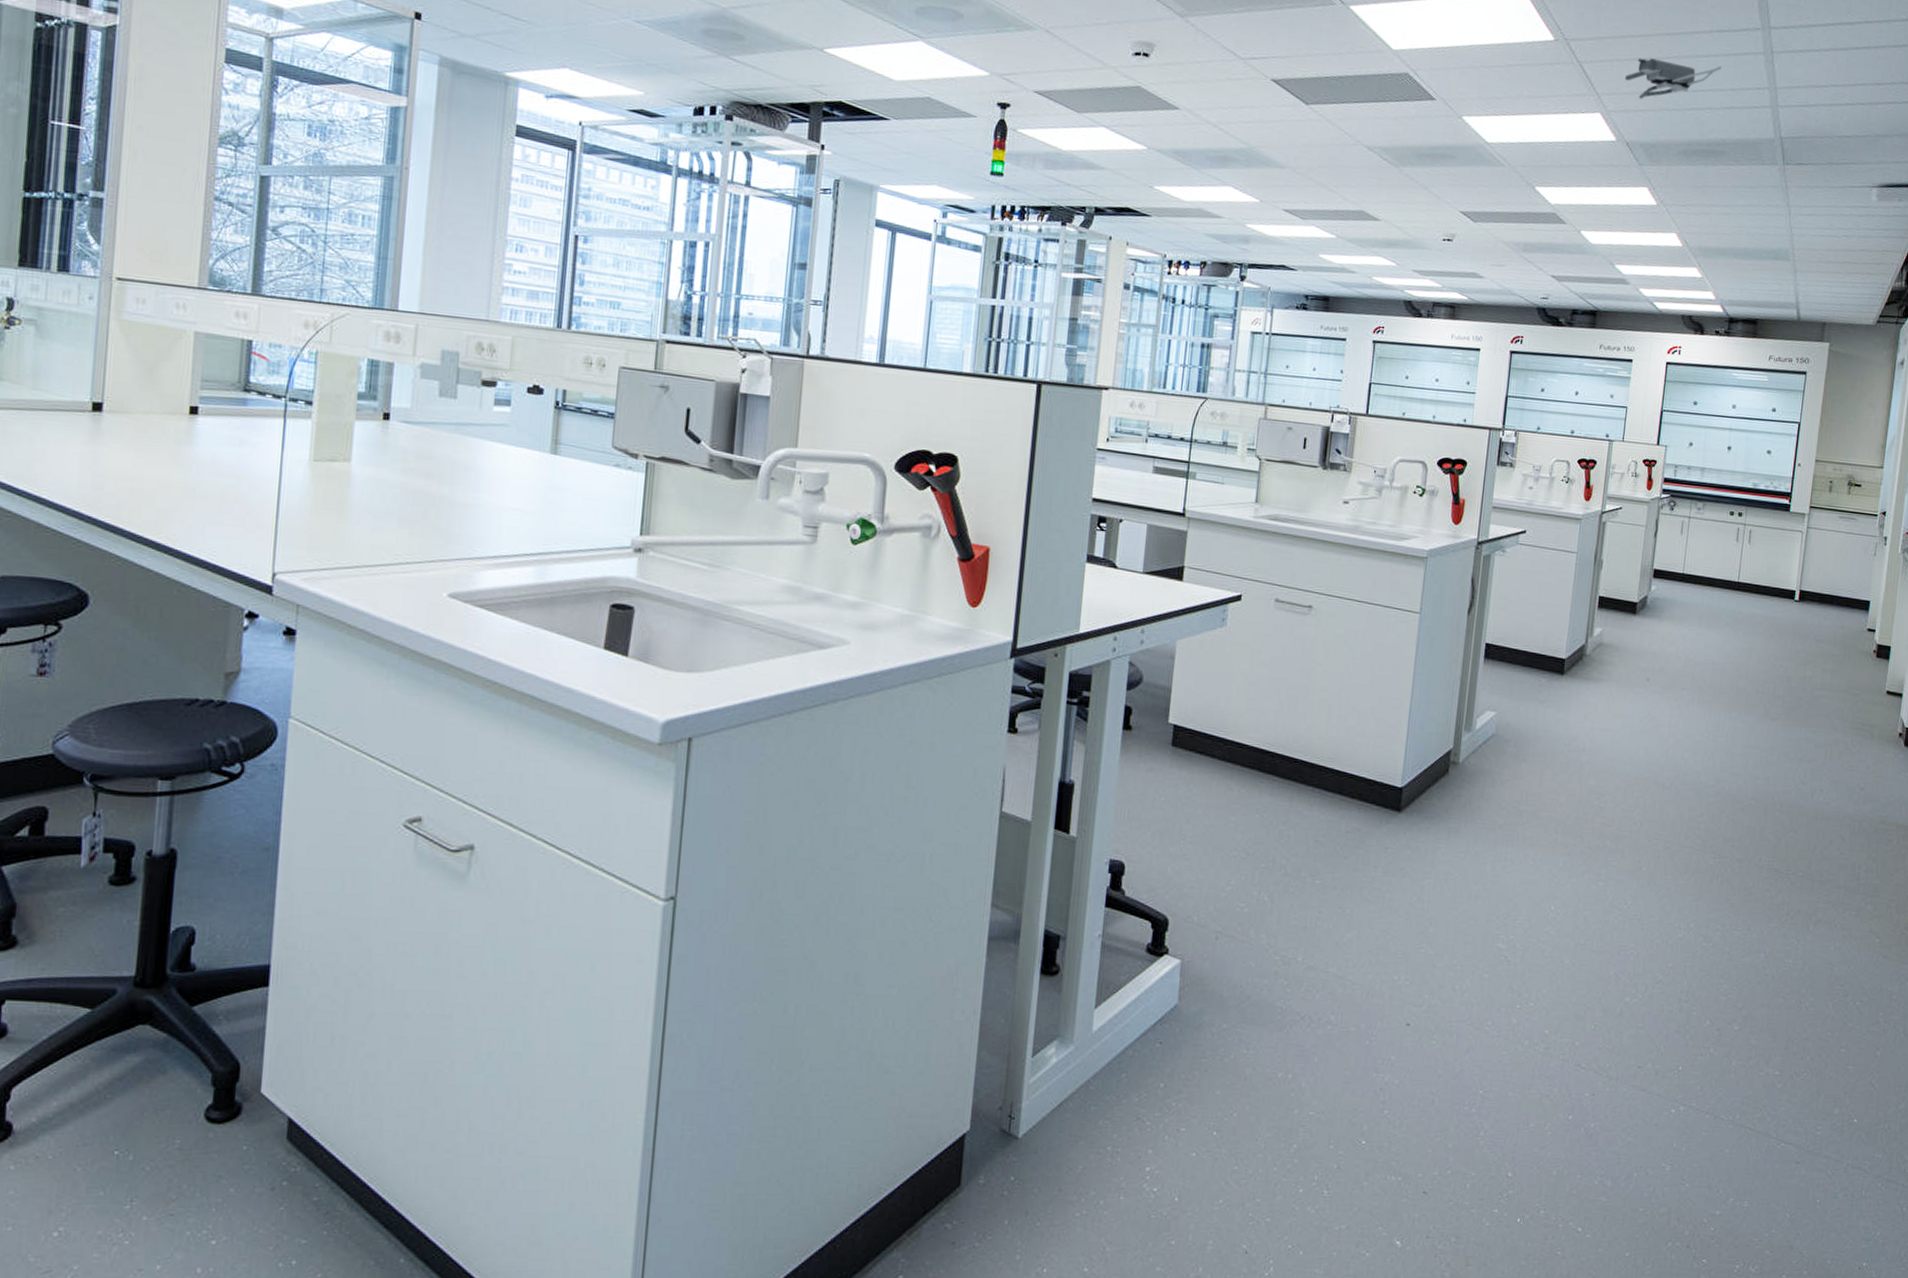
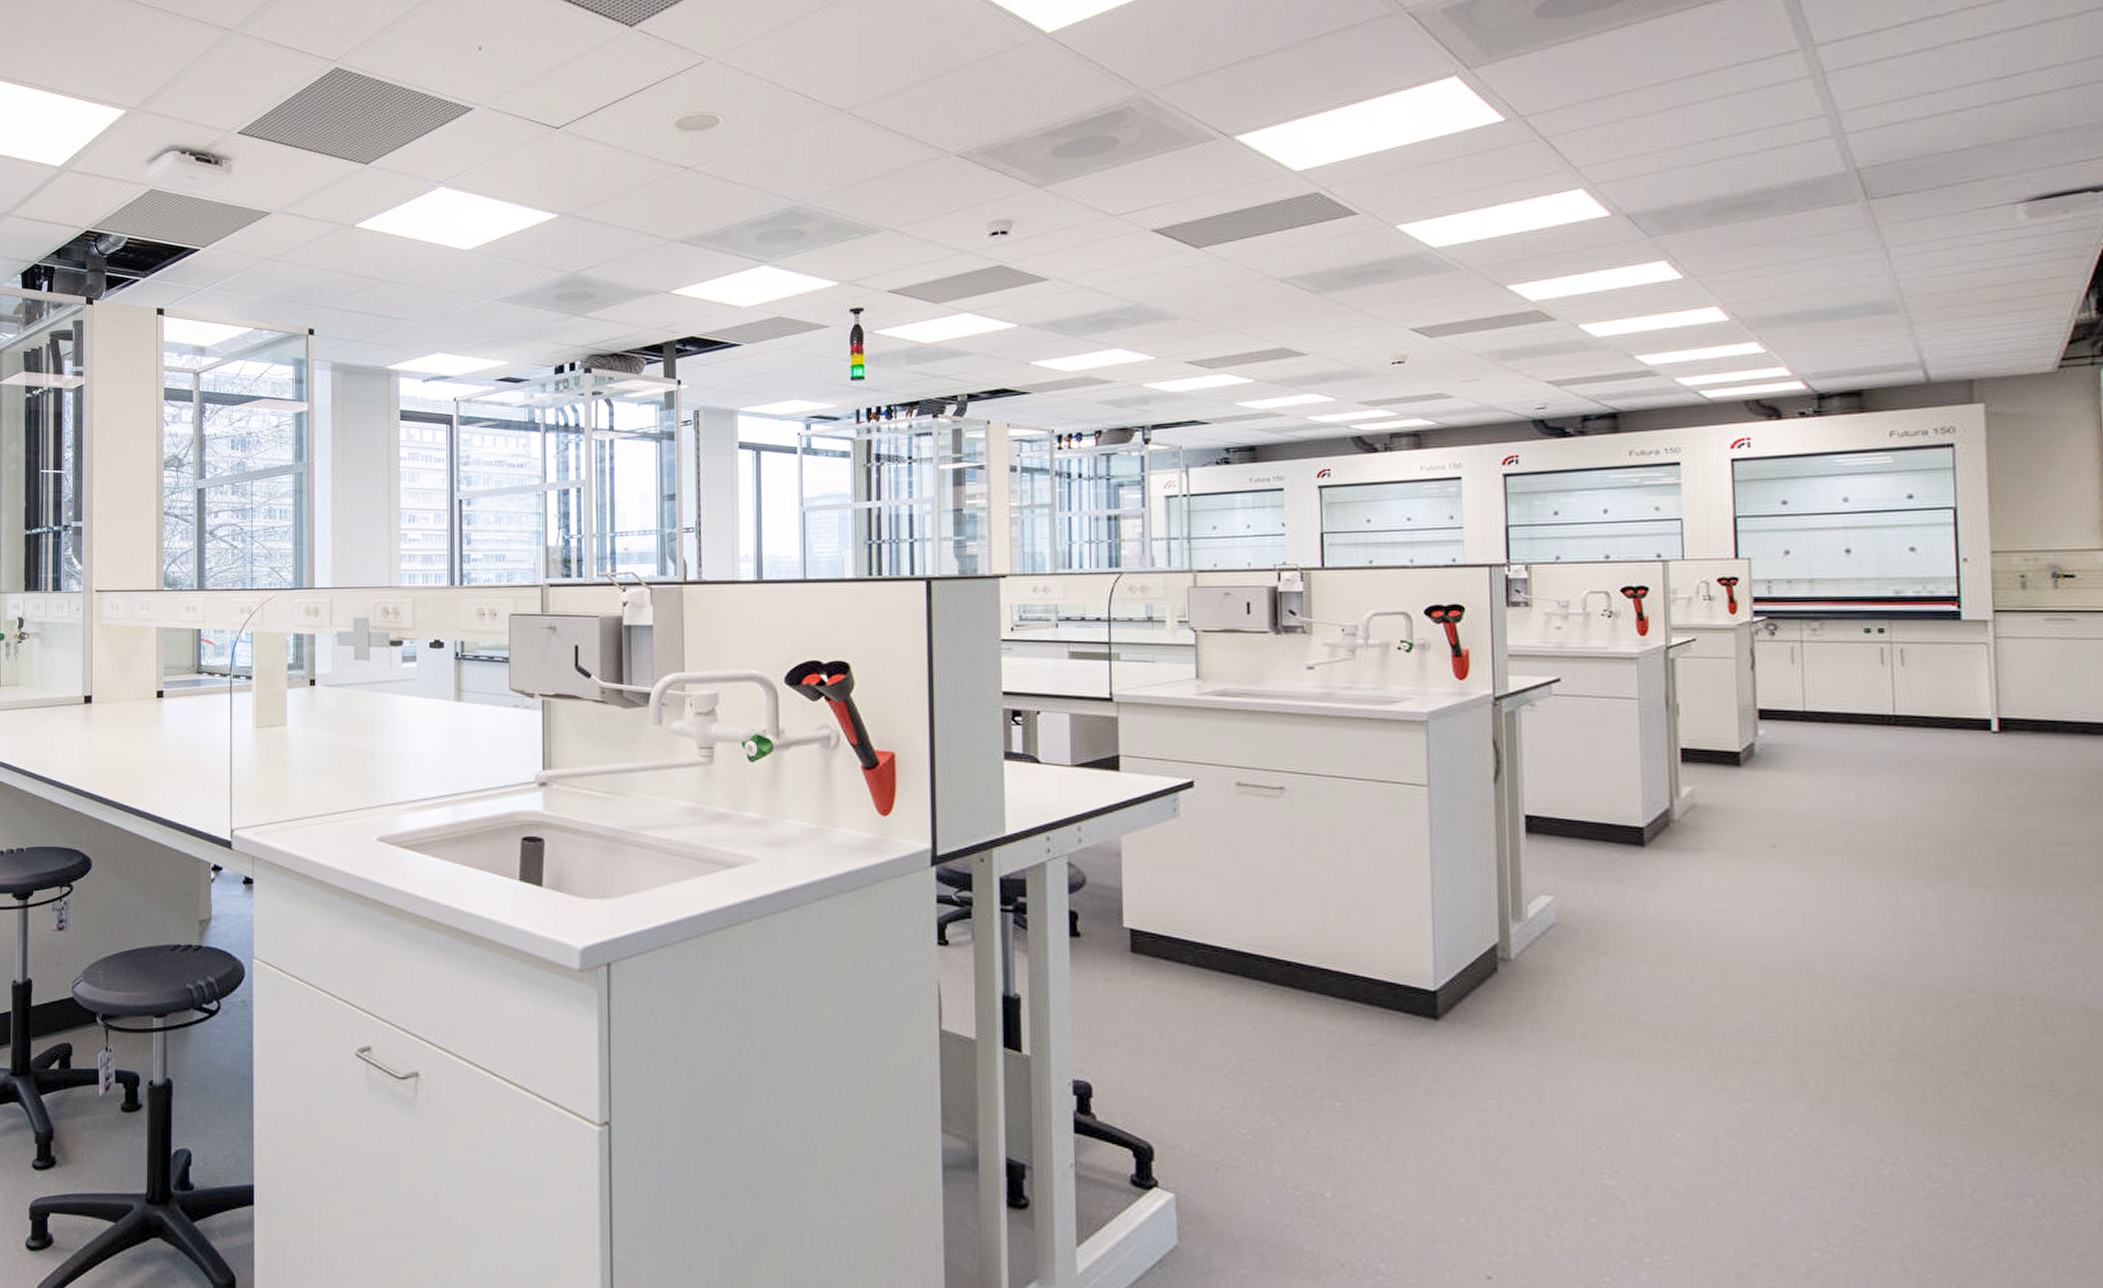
security camera: present [1624,58,1722,99] -> none [1610,104,1750,163]

